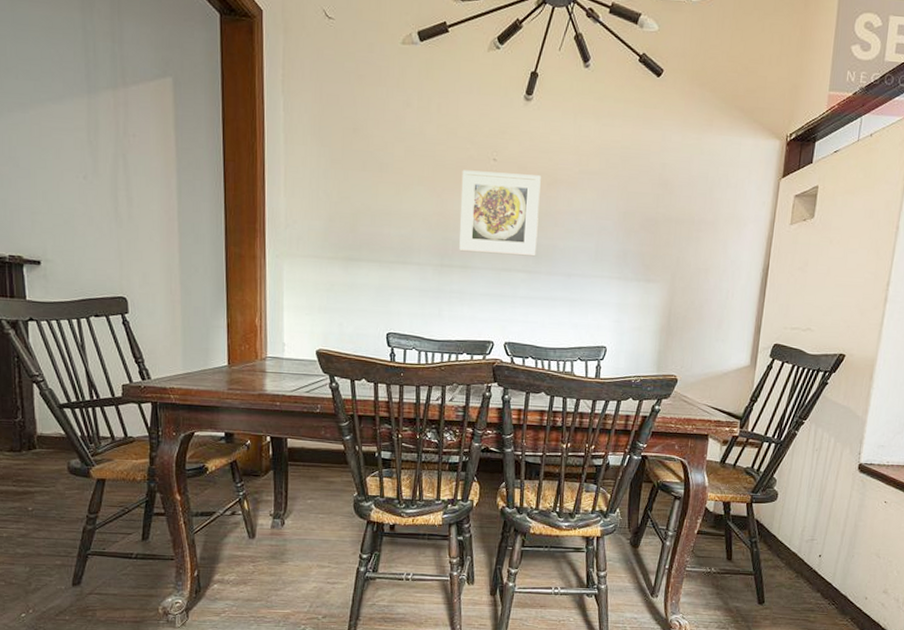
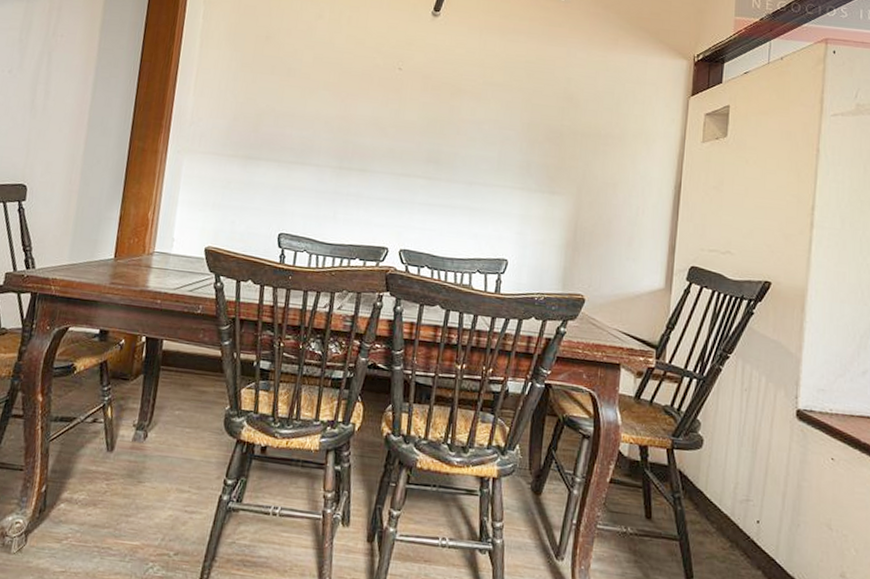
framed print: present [459,170,541,257] -> none [359,77,445,163]

